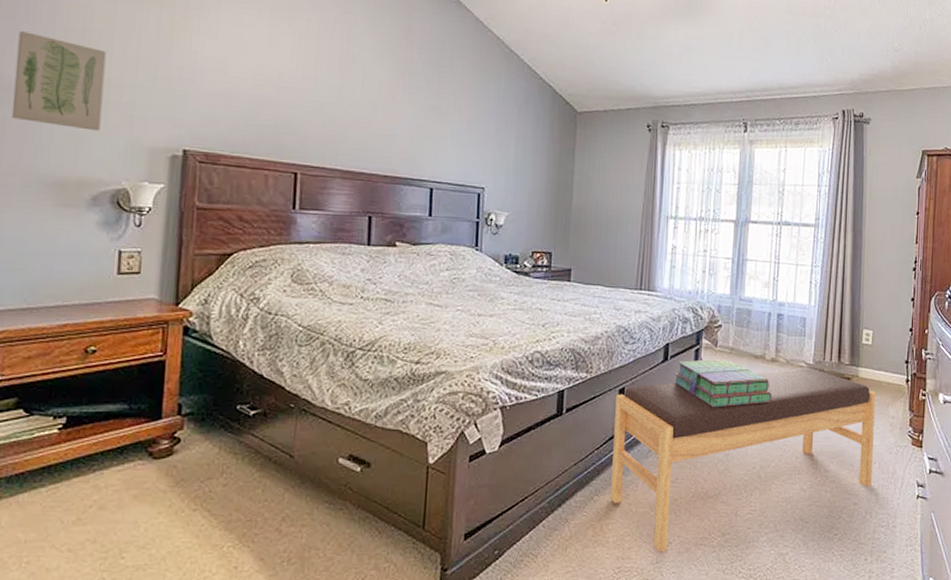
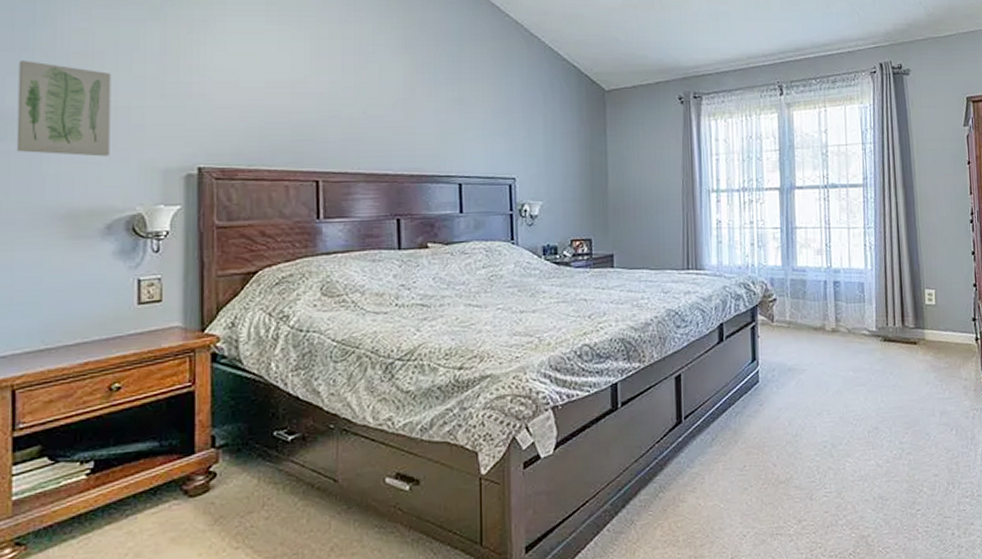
bench: present [610,367,875,552] -> none [673,334,951,547]
stack of books: present [673,358,772,408] -> none [731,334,837,387]

